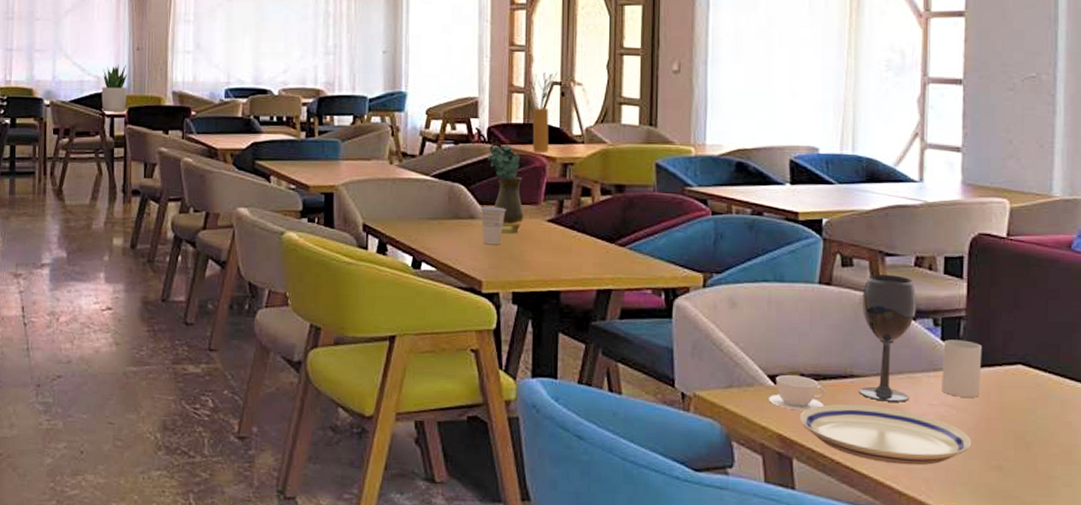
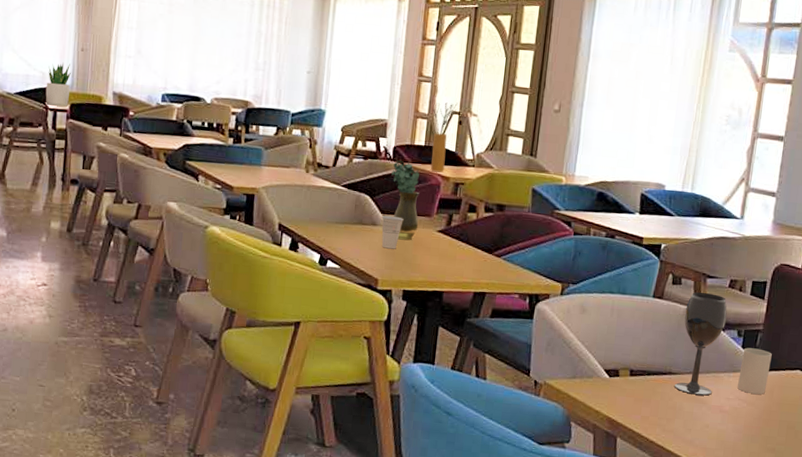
teacup: present [768,374,825,411] -> none [602,369,648,400]
plate: present [799,404,972,466] -> none [626,395,755,446]

